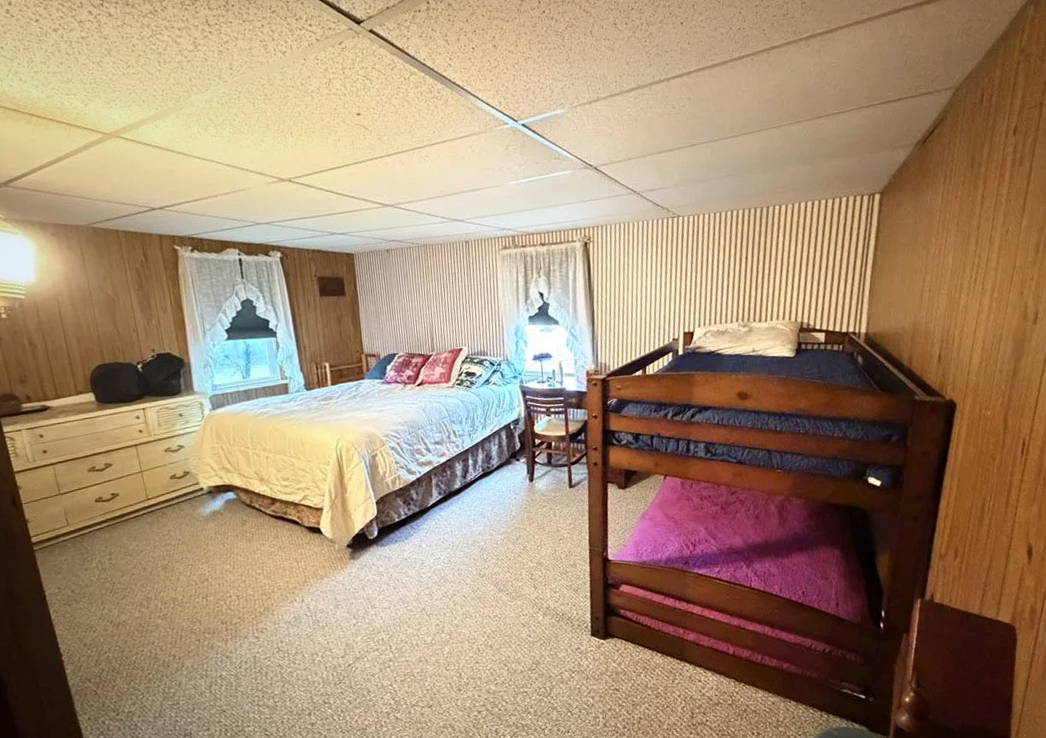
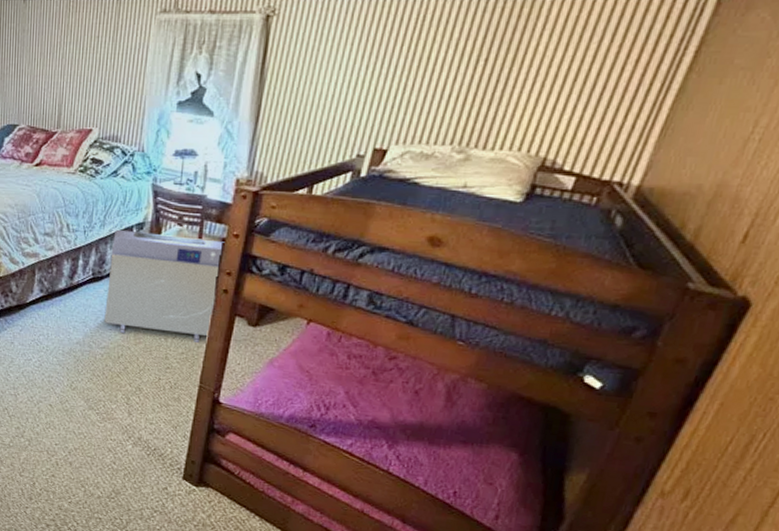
air purifier: none [495,423,590,517] -> present [104,229,225,343]

